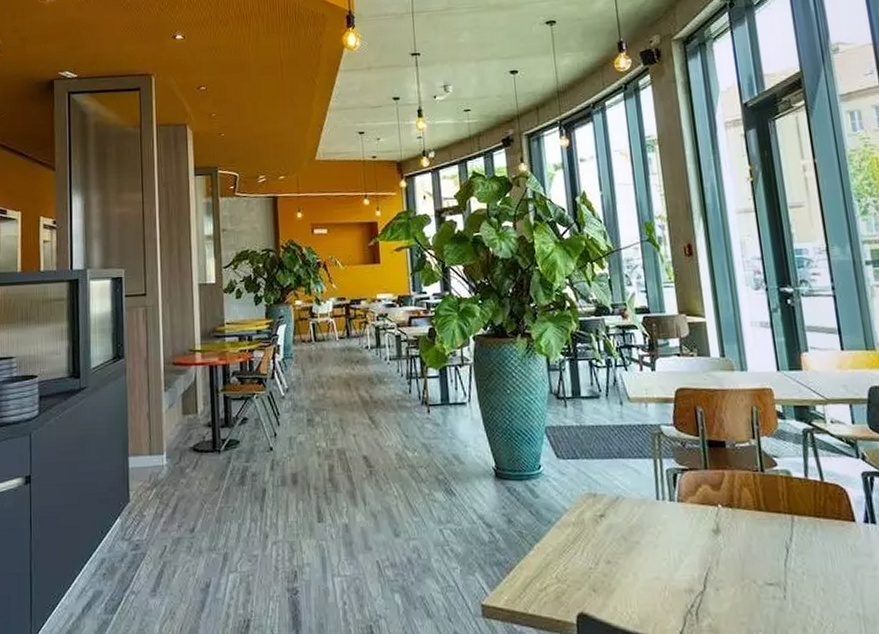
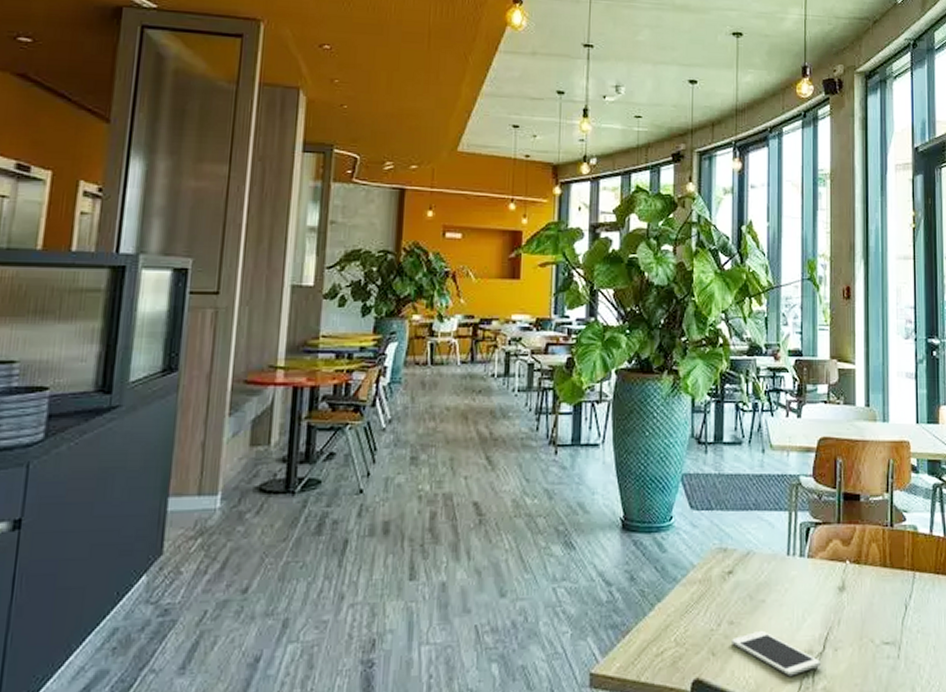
cell phone: none [611,569,703,613] -> present [732,630,820,677]

